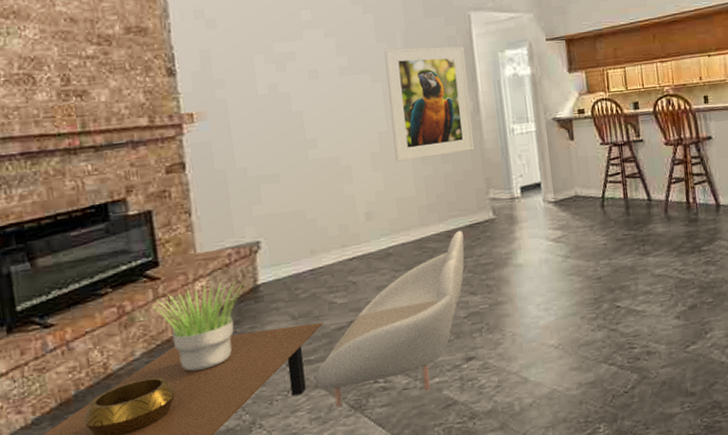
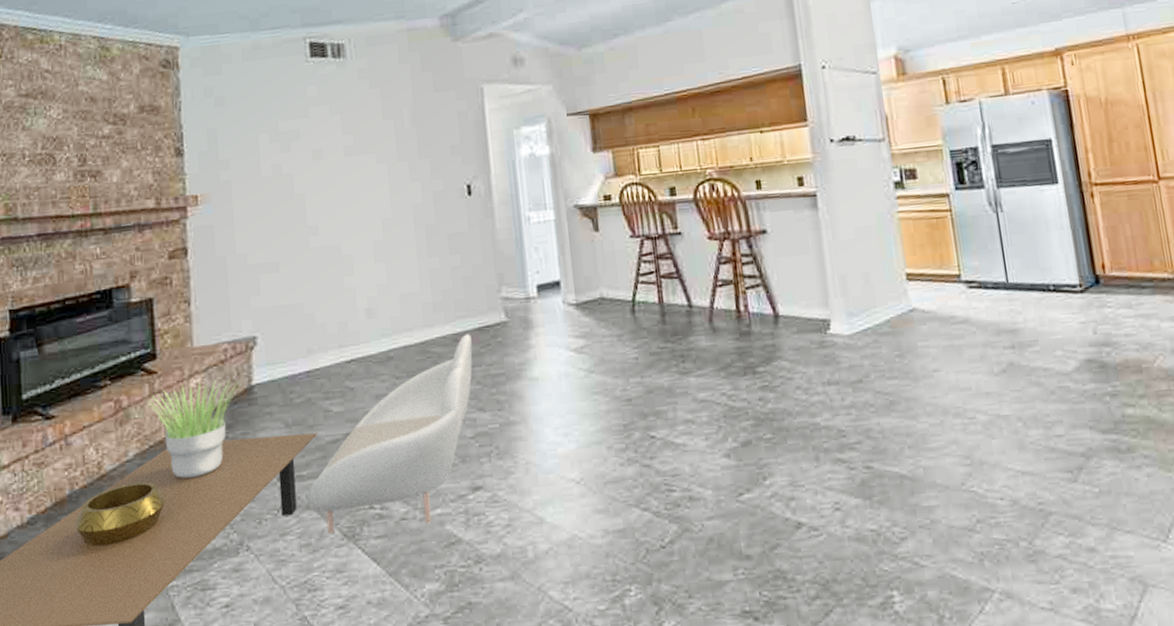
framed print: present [384,46,475,162] -> none [390,123,486,252]

